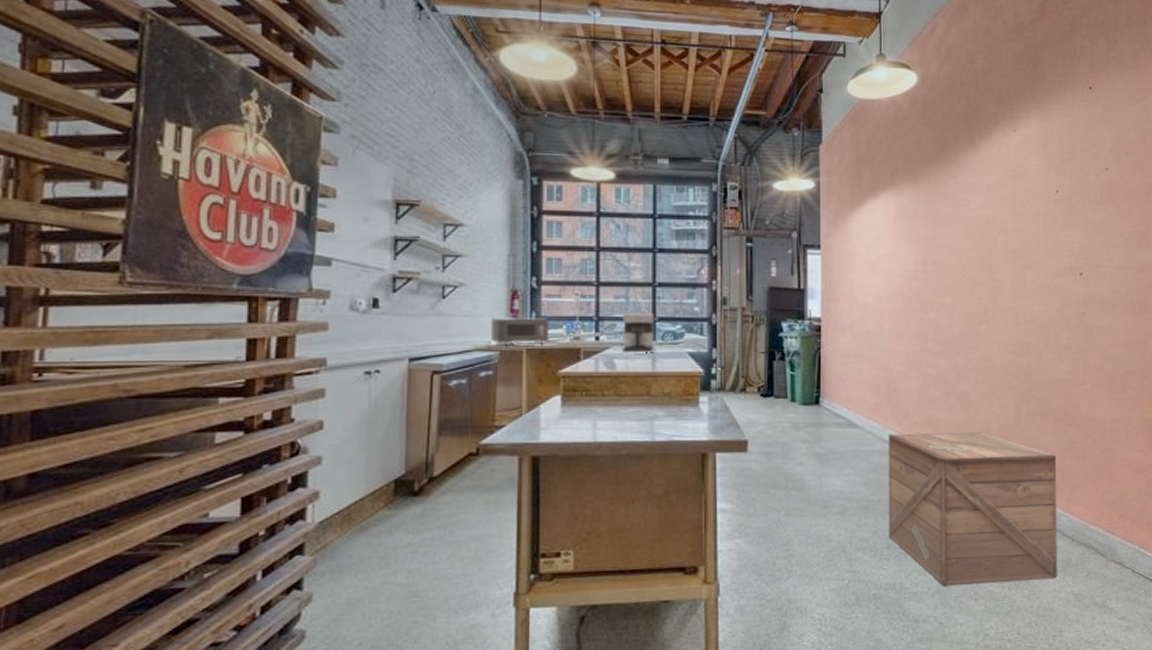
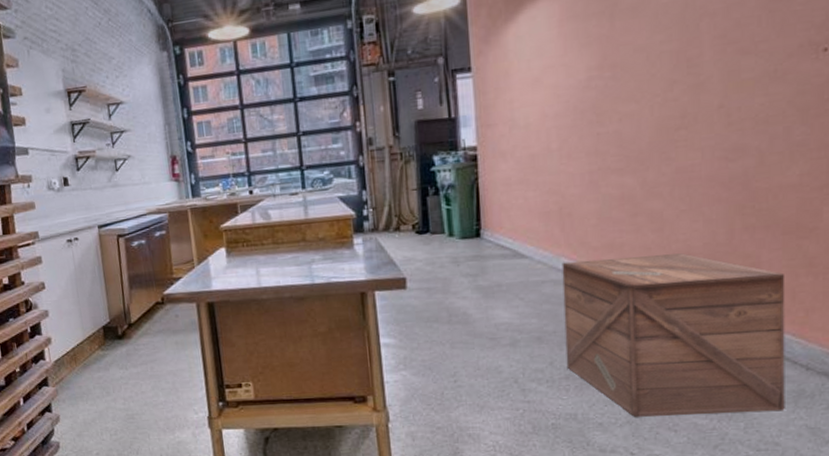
microwave: present [490,318,548,344] -> none [157,178,208,207]
coffee maker: present [623,312,655,354] -> none [272,162,305,204]

